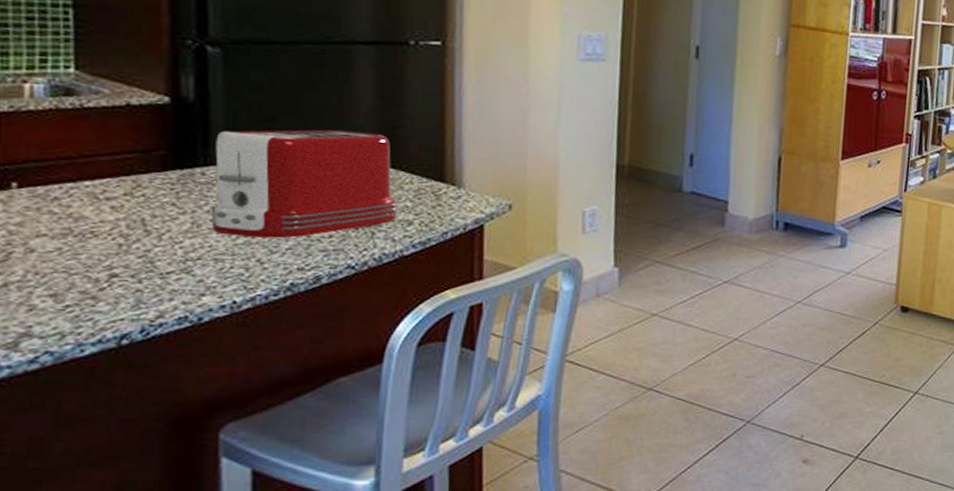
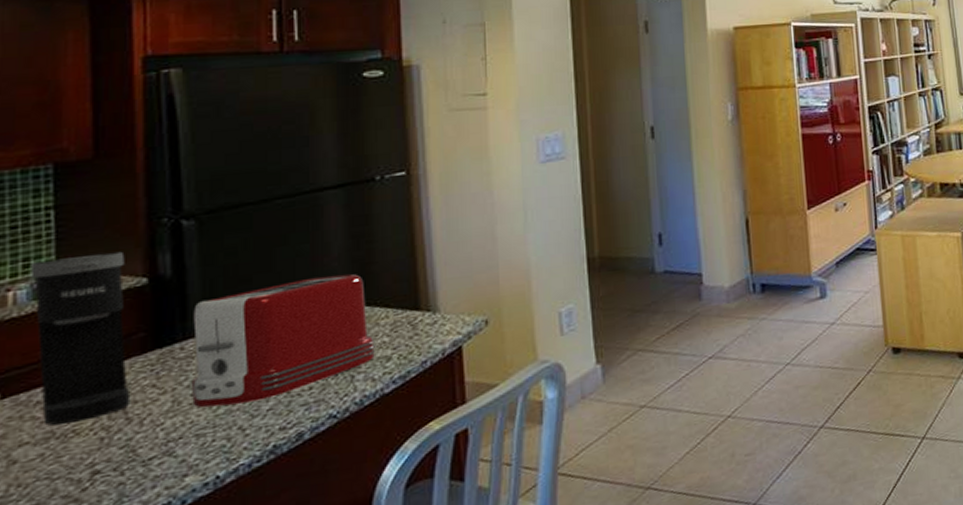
coffee maker: none [48,59,150,225] -> present [31,251,131,426]

